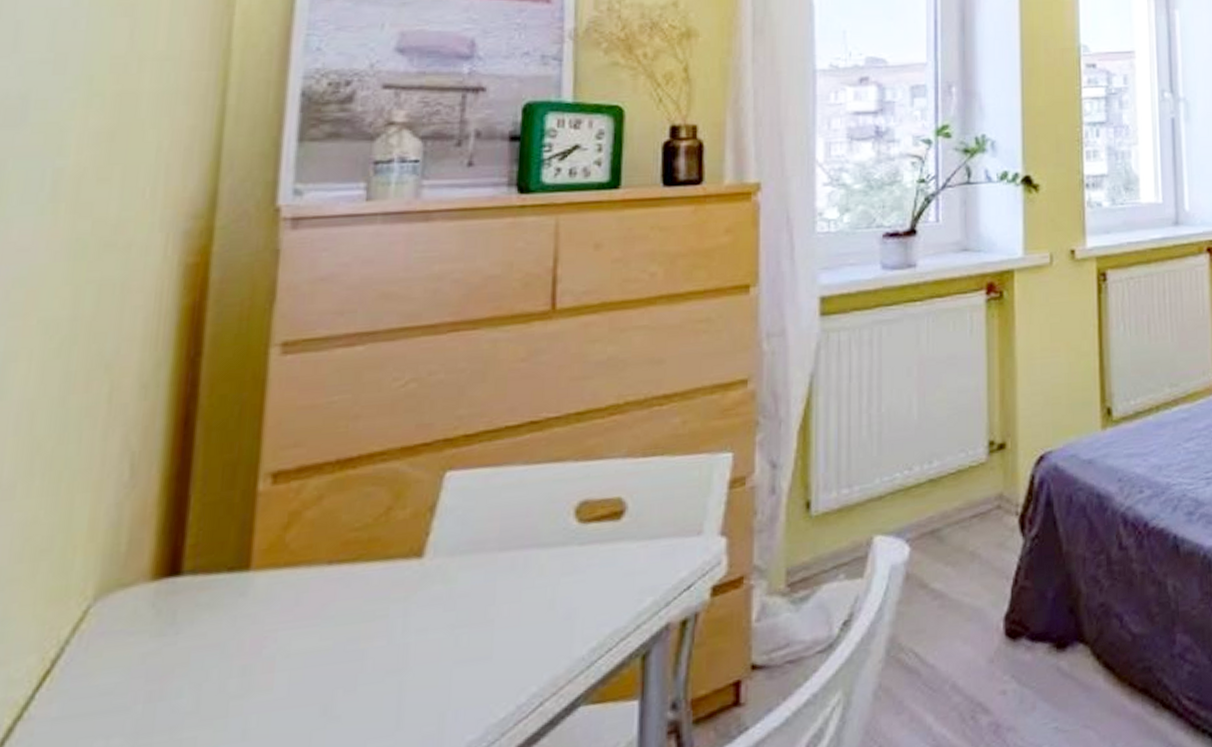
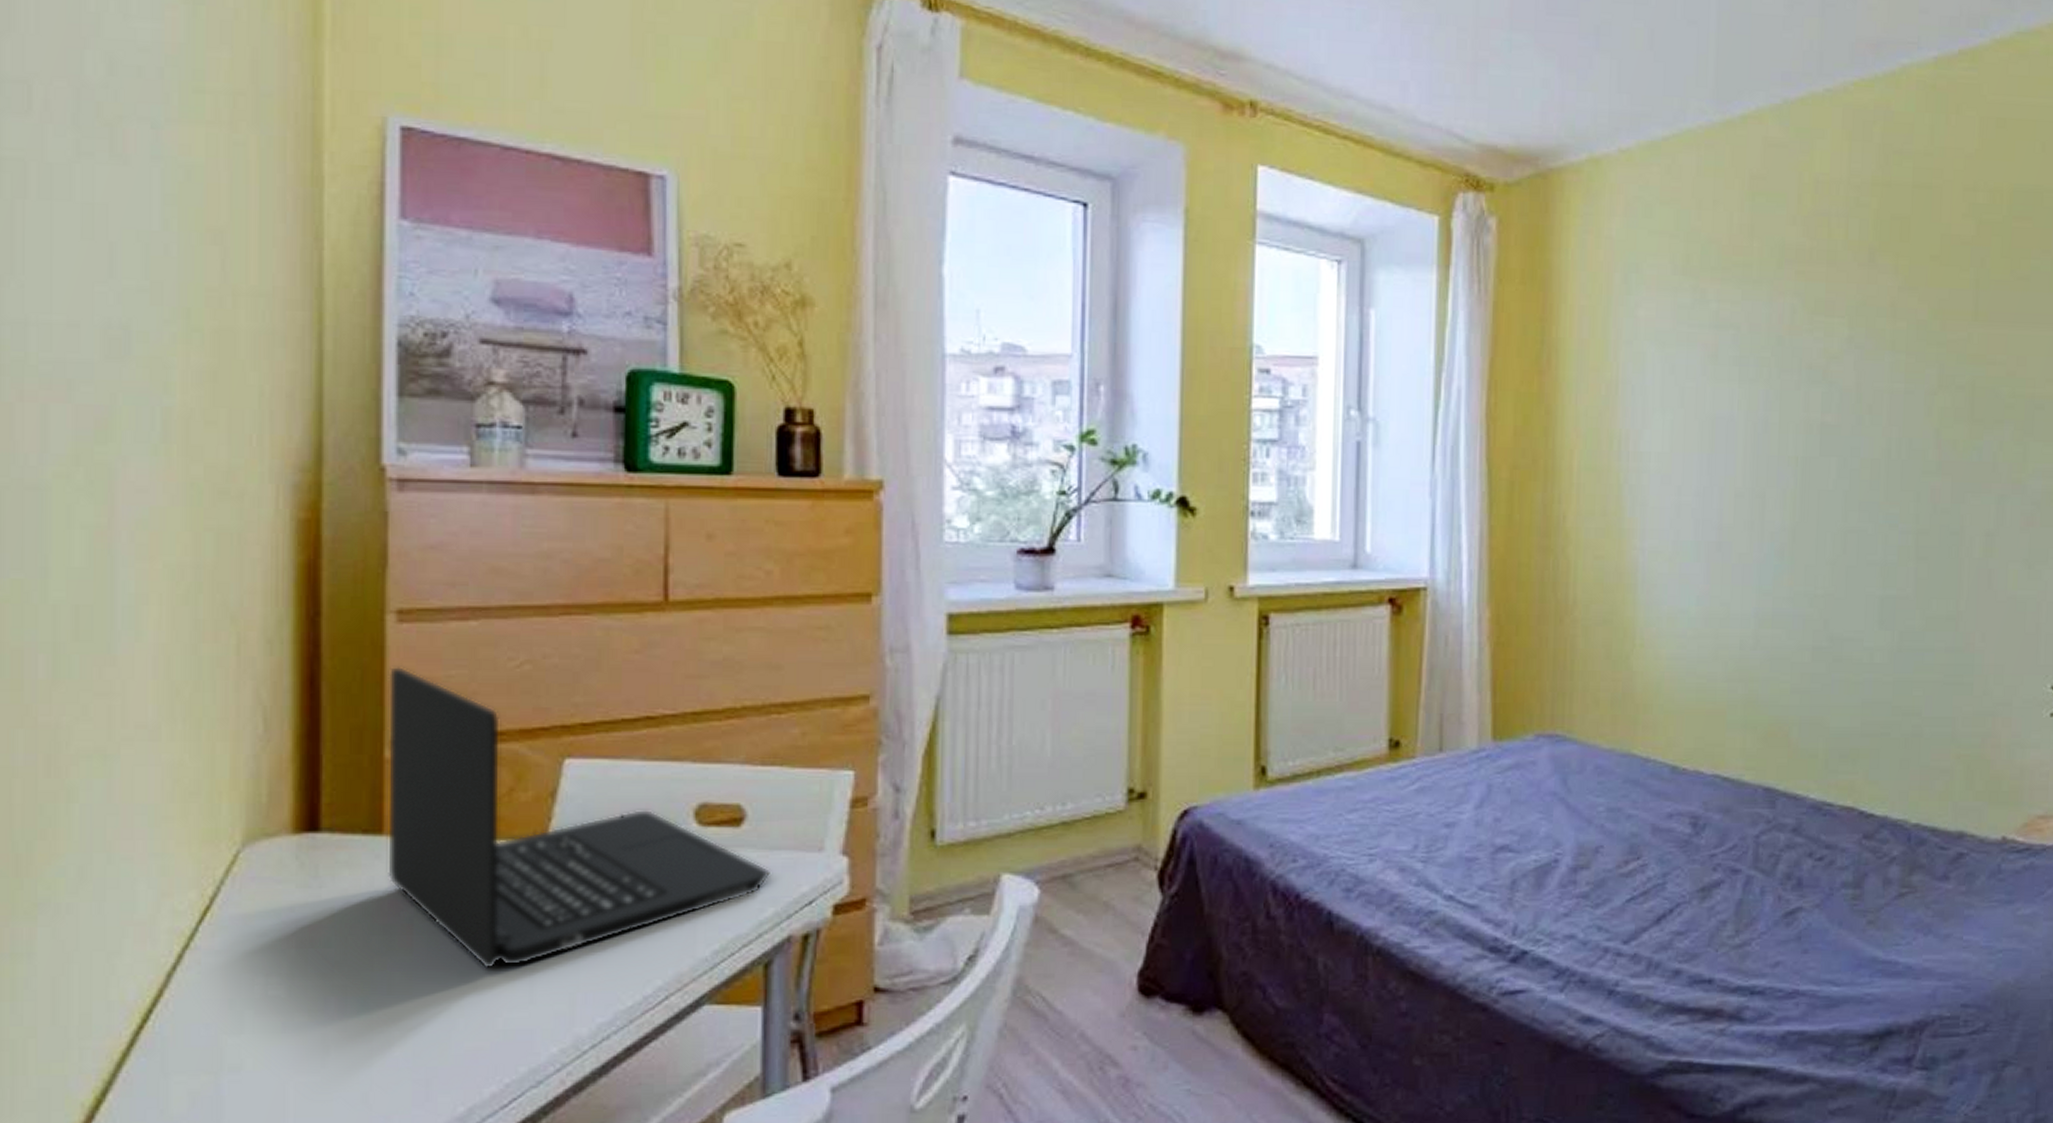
laptop: none [250,397,651,700] -> present [386,665,772,970]

